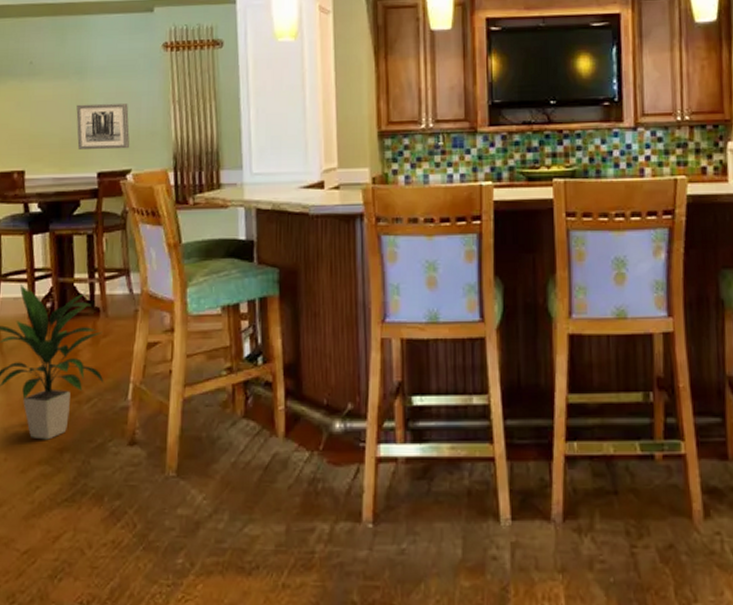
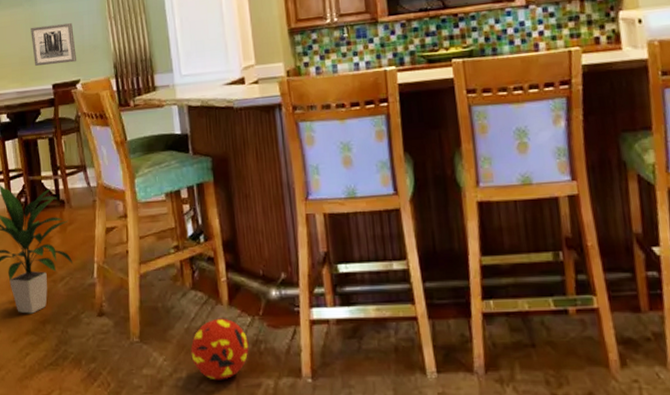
ball: none [236,452,304,523] -> present [190,318,249,380]

